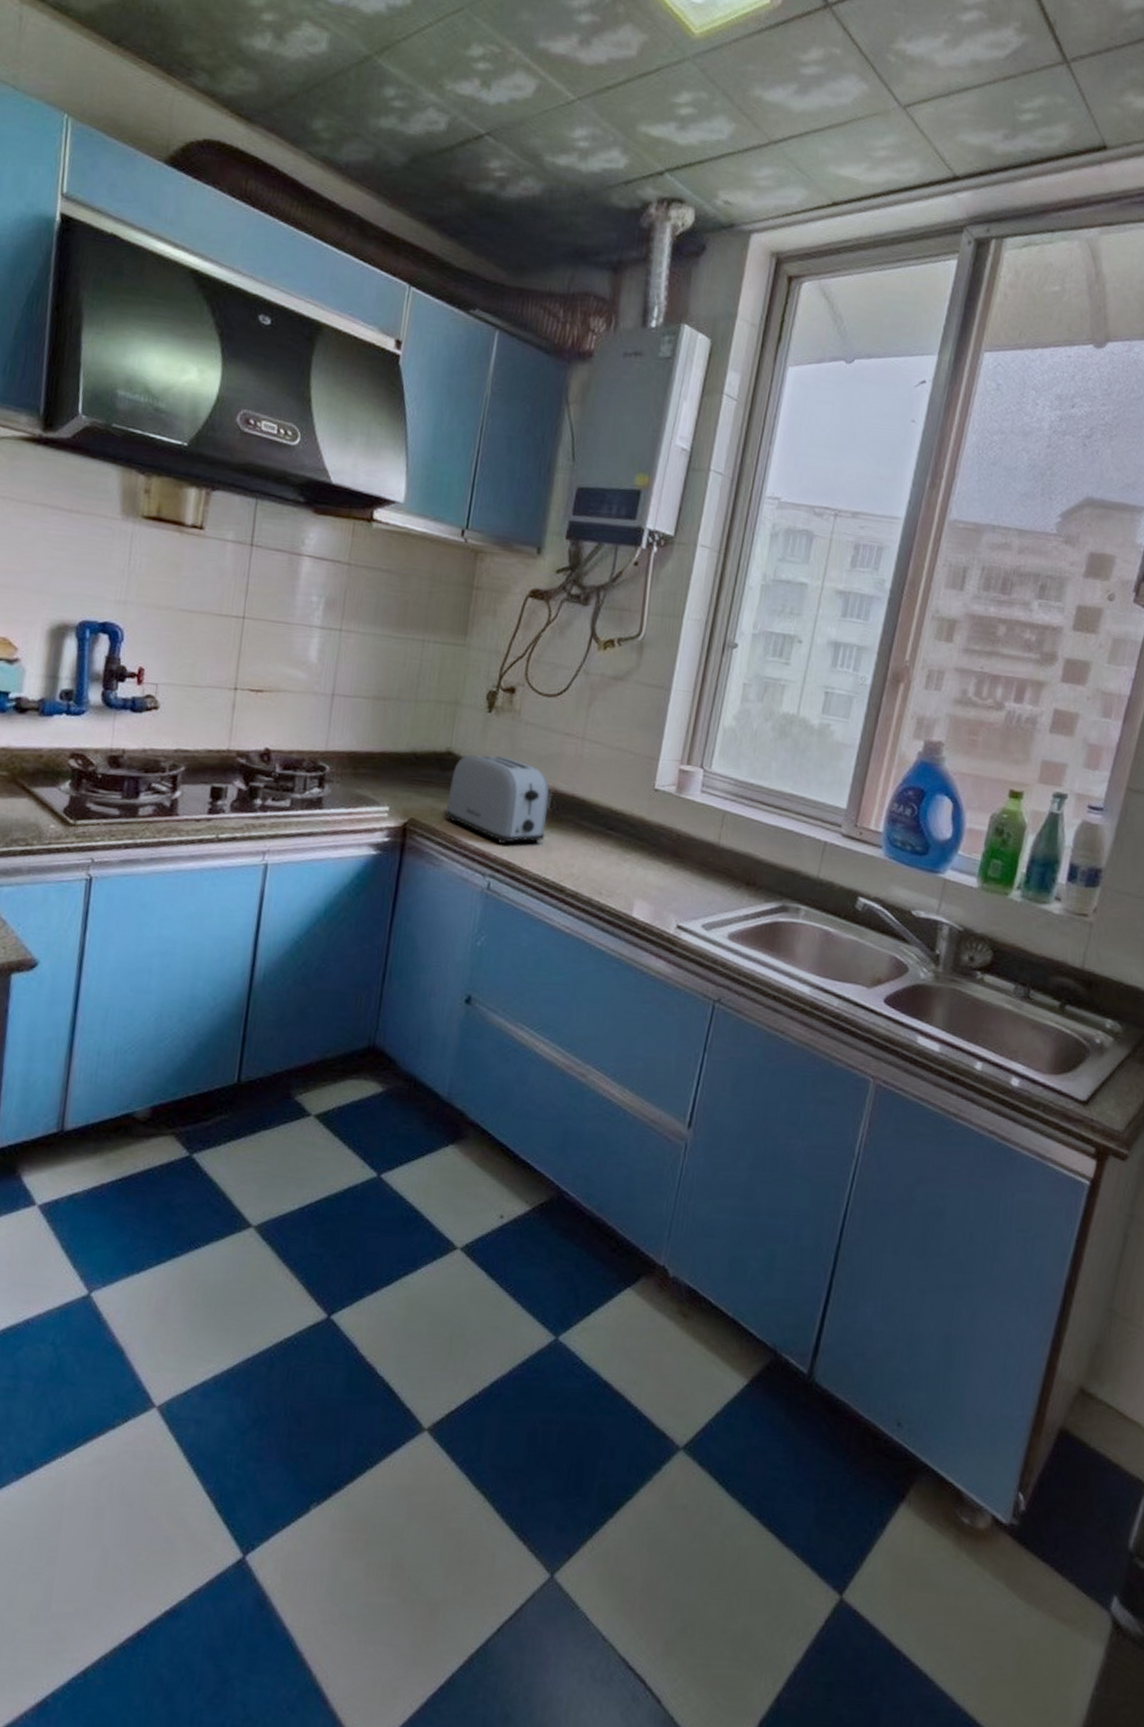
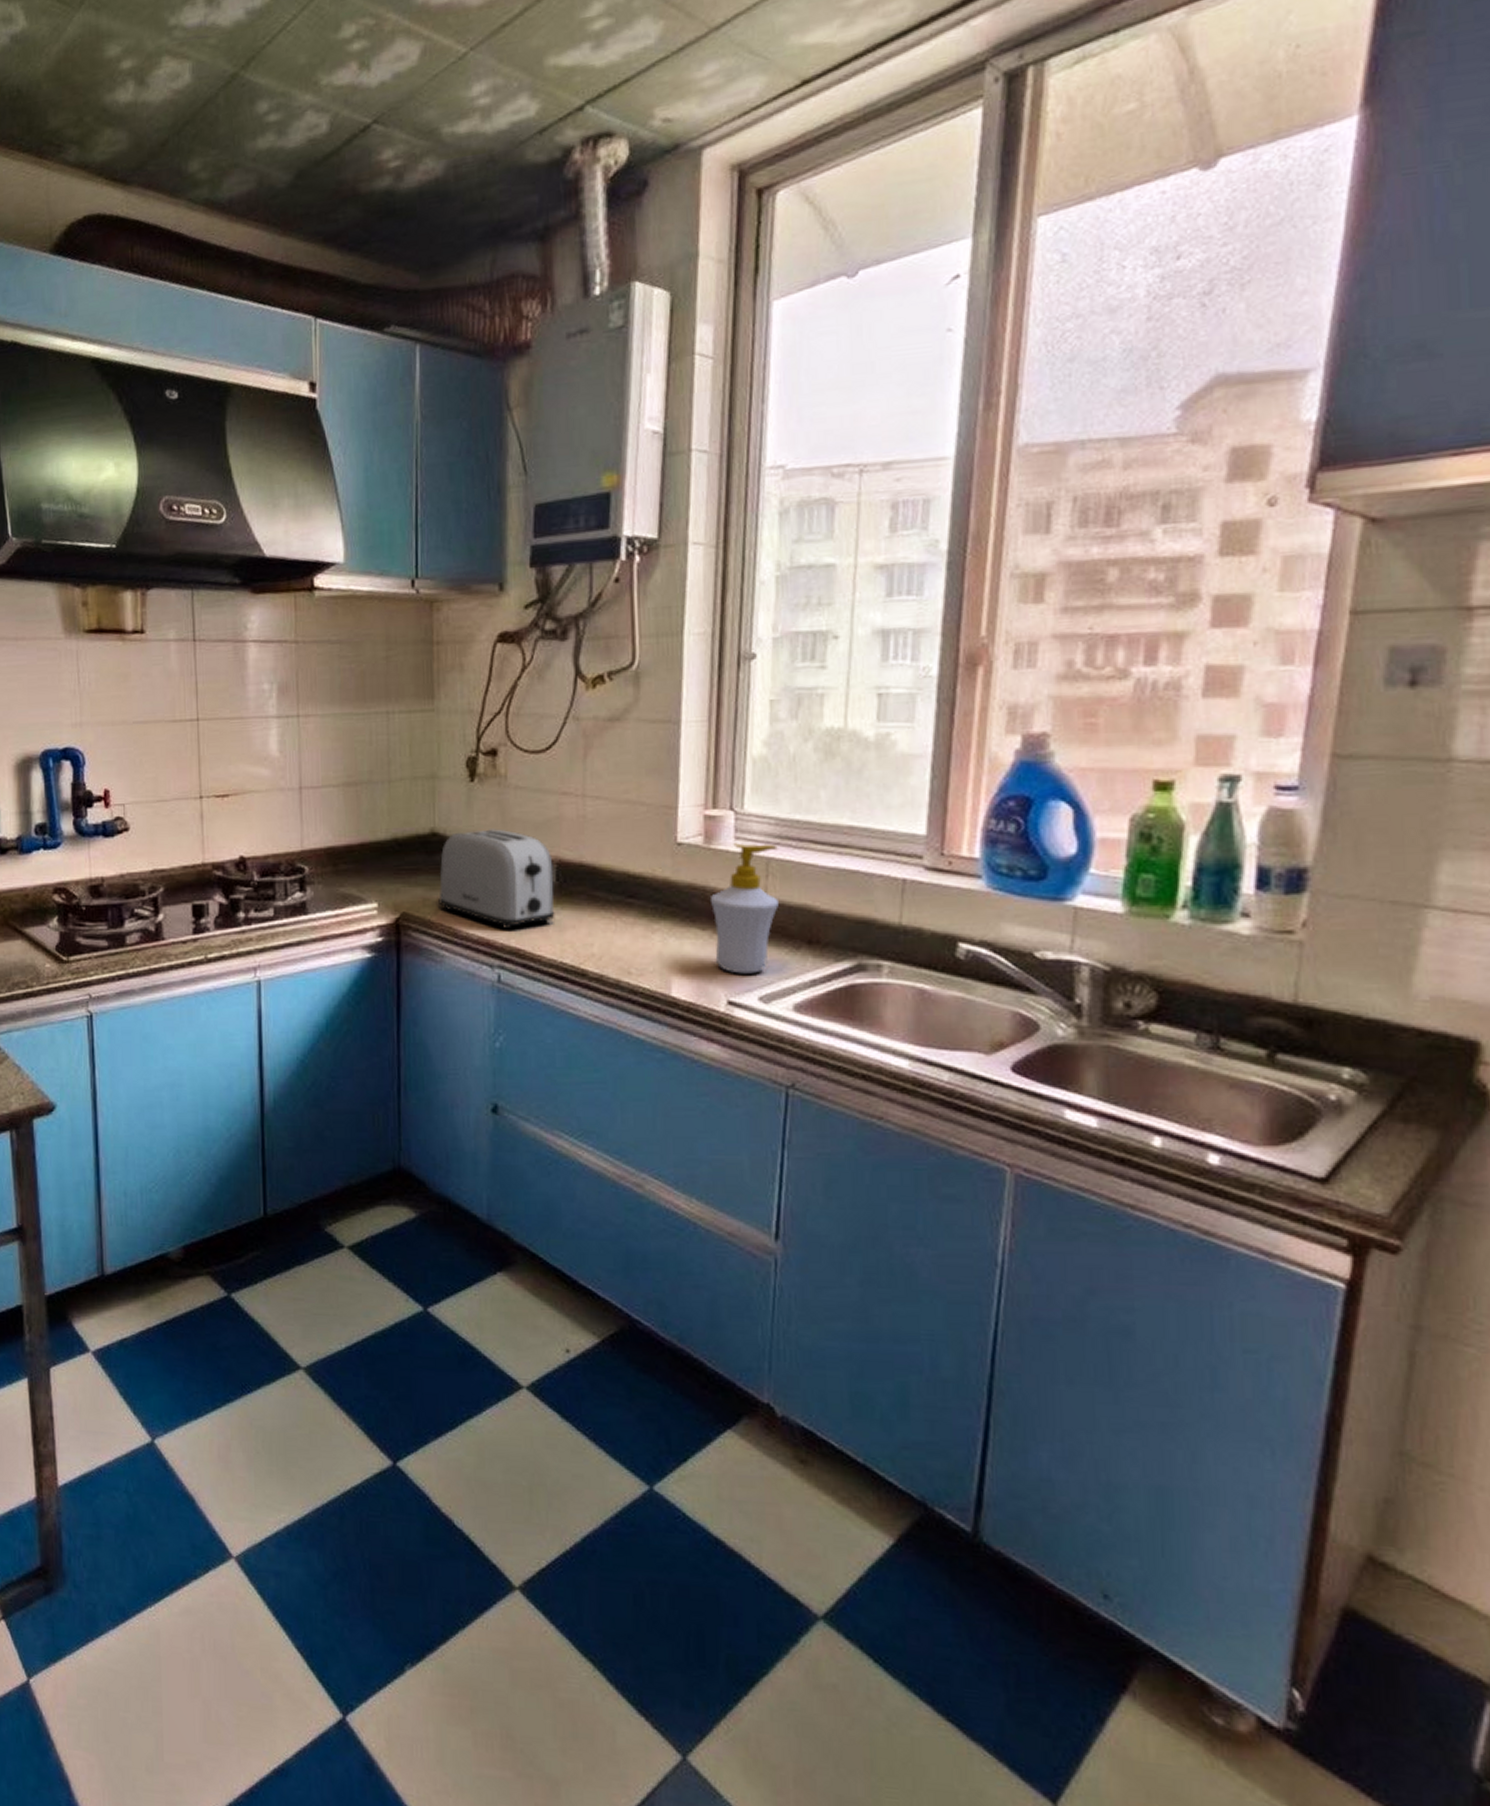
soap bottle: none [672,795,734,905] -> present [709,843,779,974]

